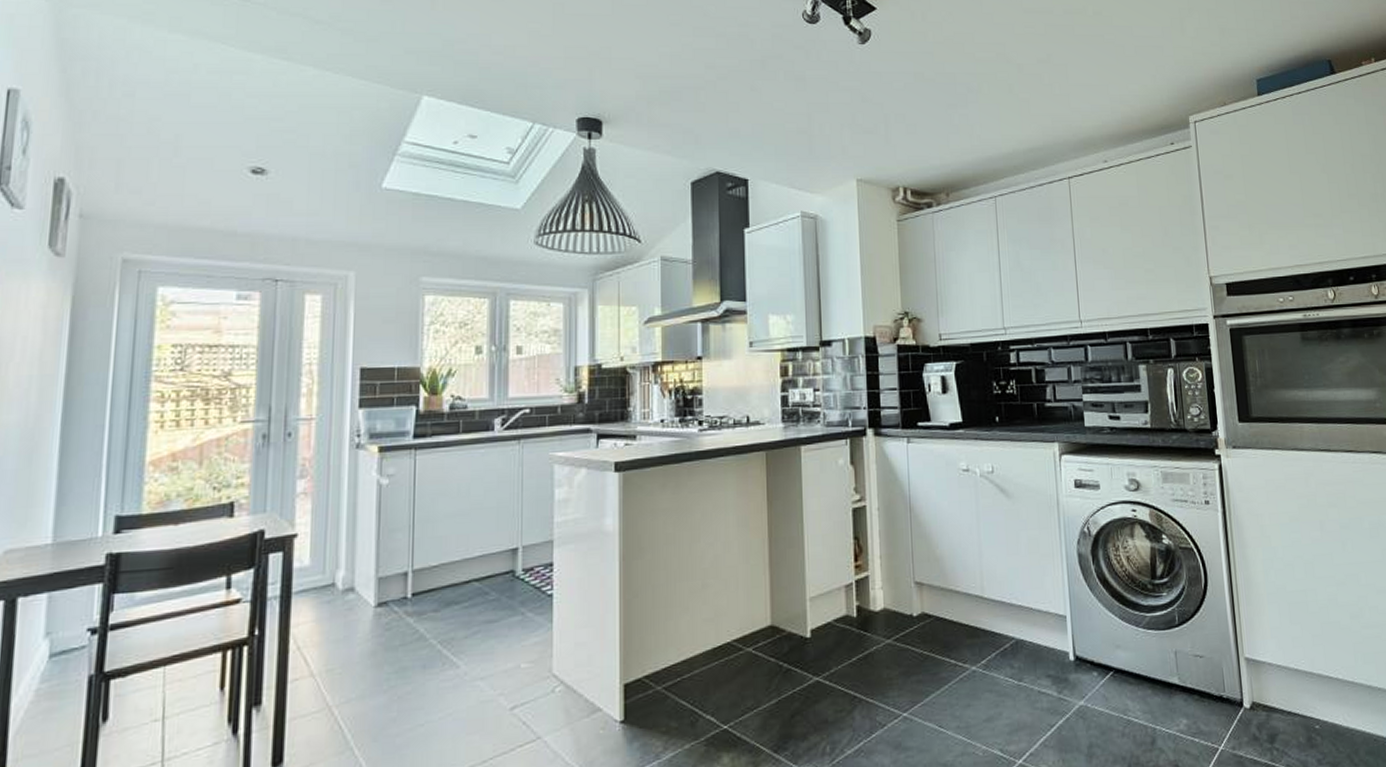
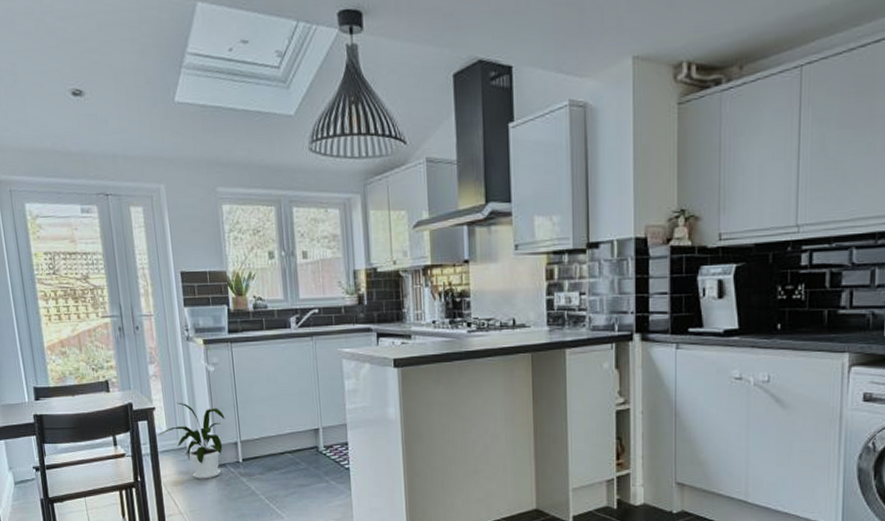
house plant: none [295,525,395,626] -> present [157,402,225,479]

